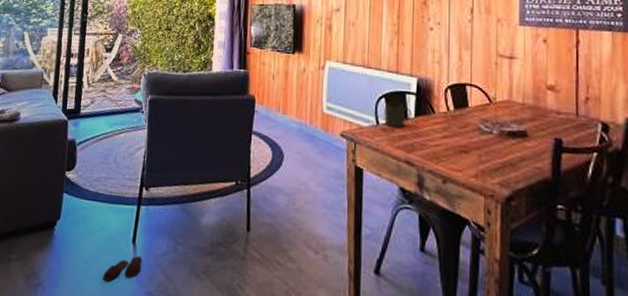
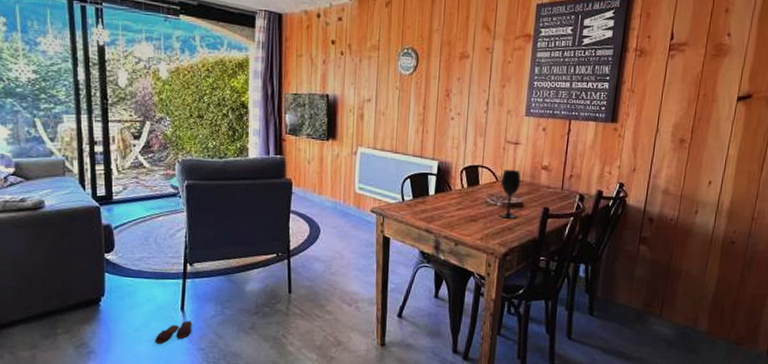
mug: present [384,102,412,128] -> none [408,182,432,203]
wine glass: none [495,89,521,152] -> present [499,170,522,219]

